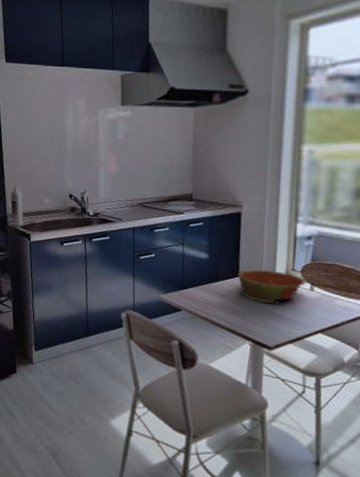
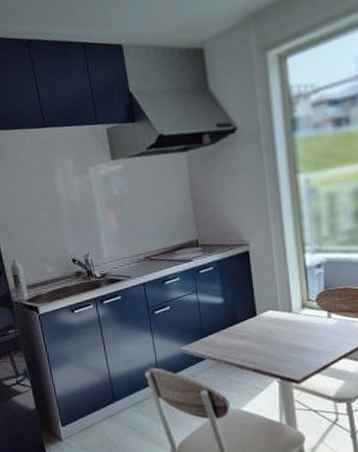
bowl: present [237,269,305,304] -> none [255,304,322,339]

